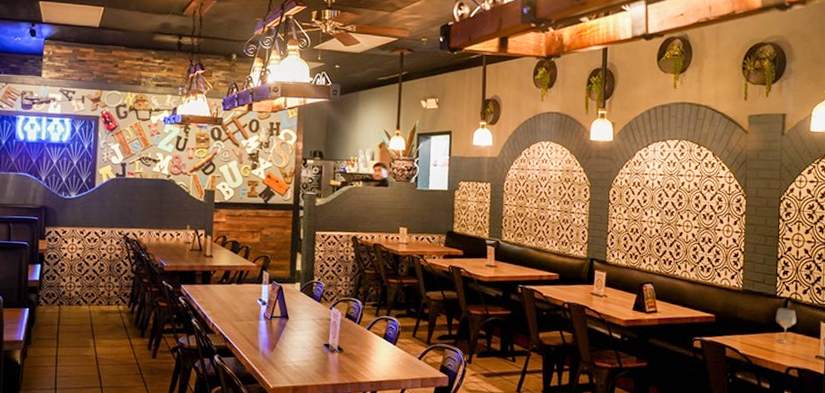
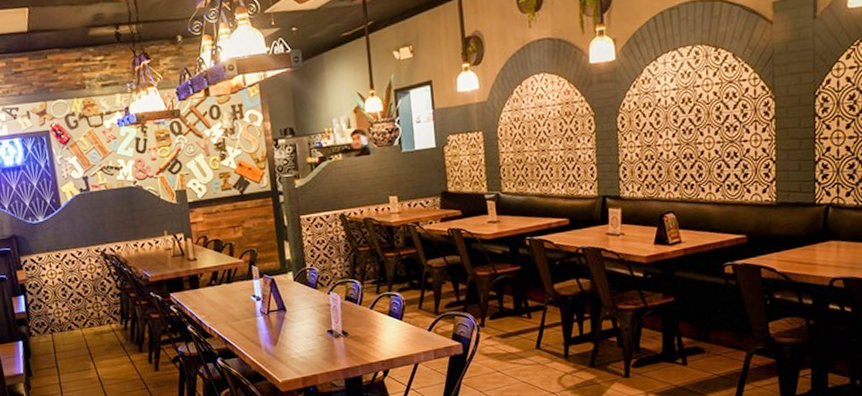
wine glass: present [775,307,798,345] -> none [815,214,841,255]

